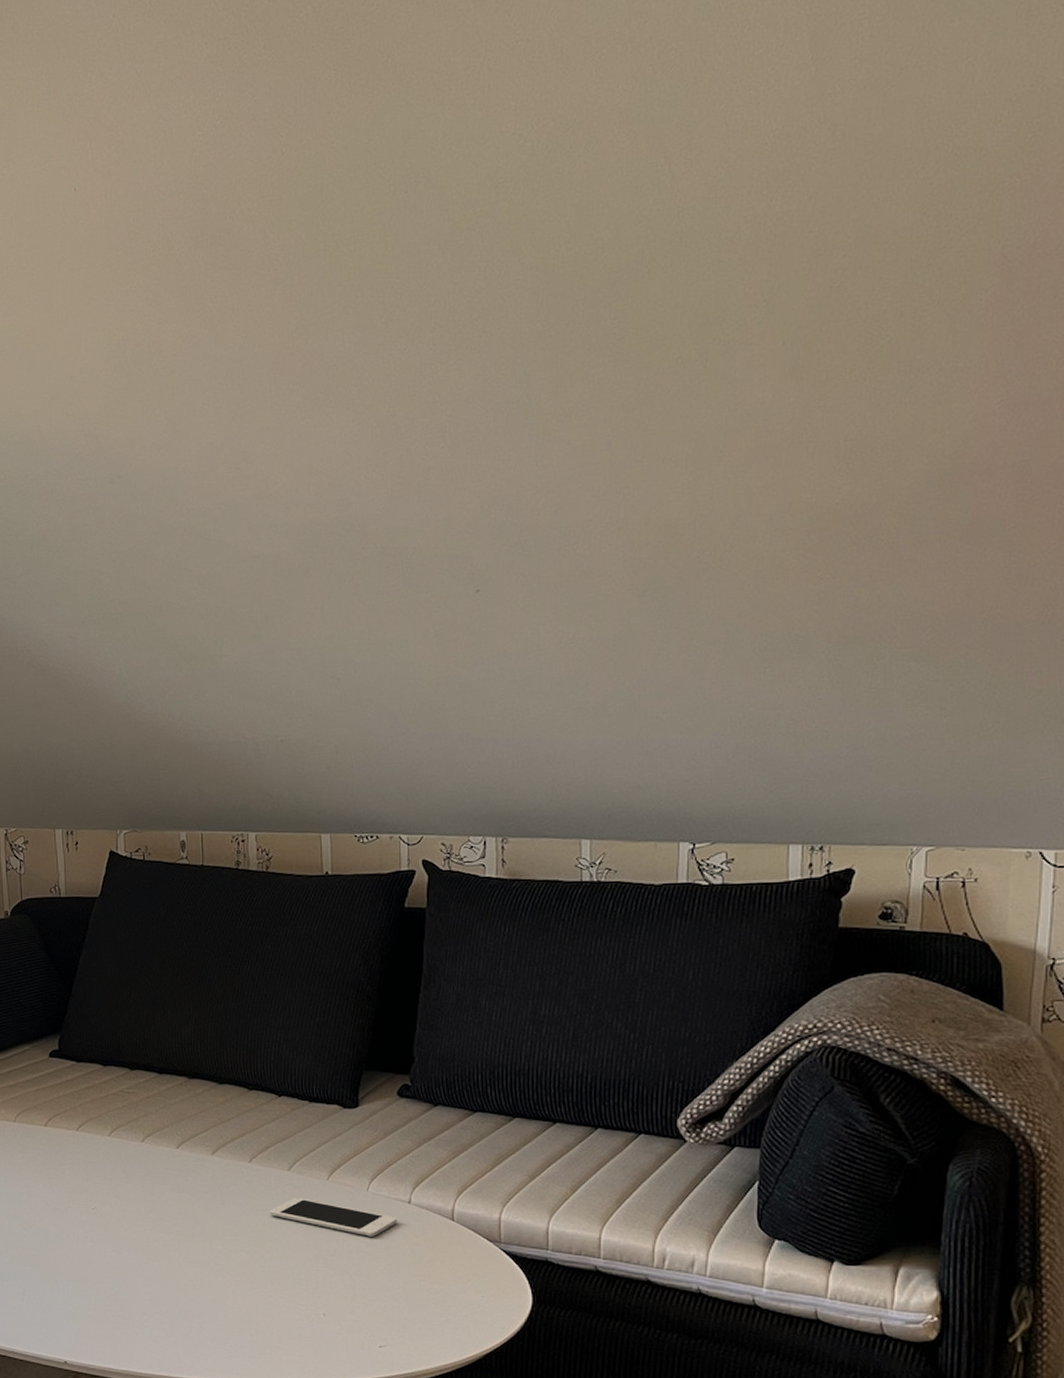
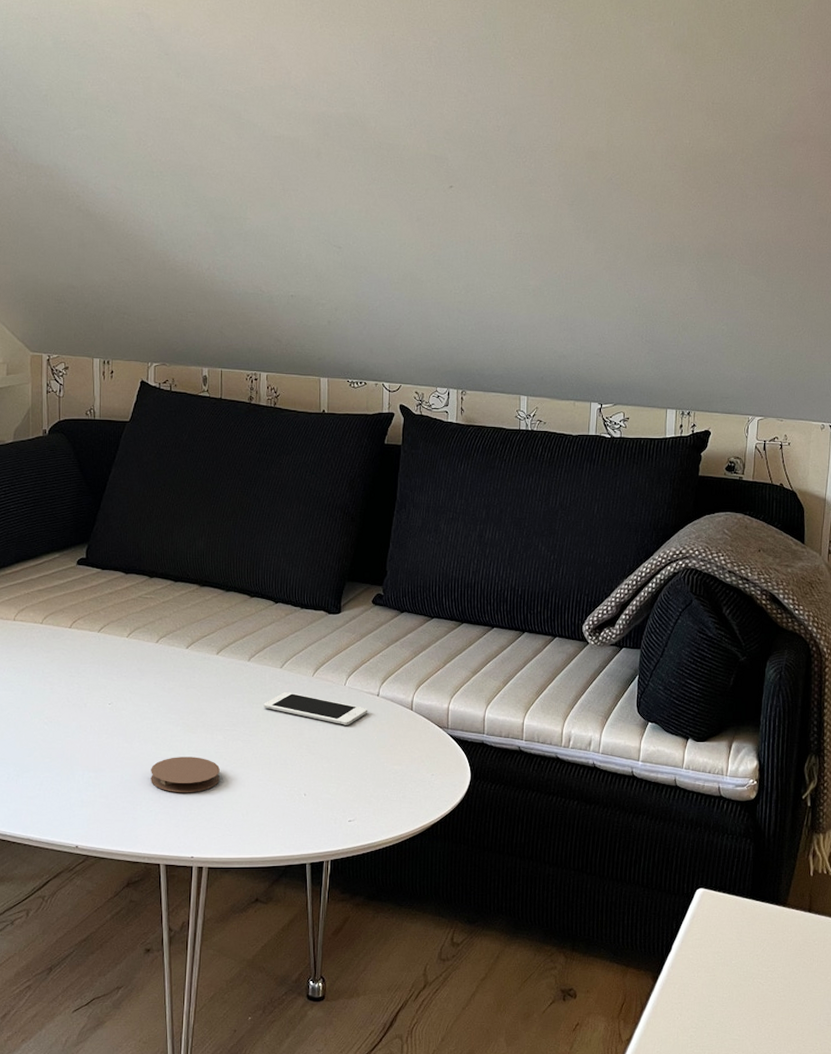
coaster: none [143,1268,222,1309] -> present [151,757,220,793]

